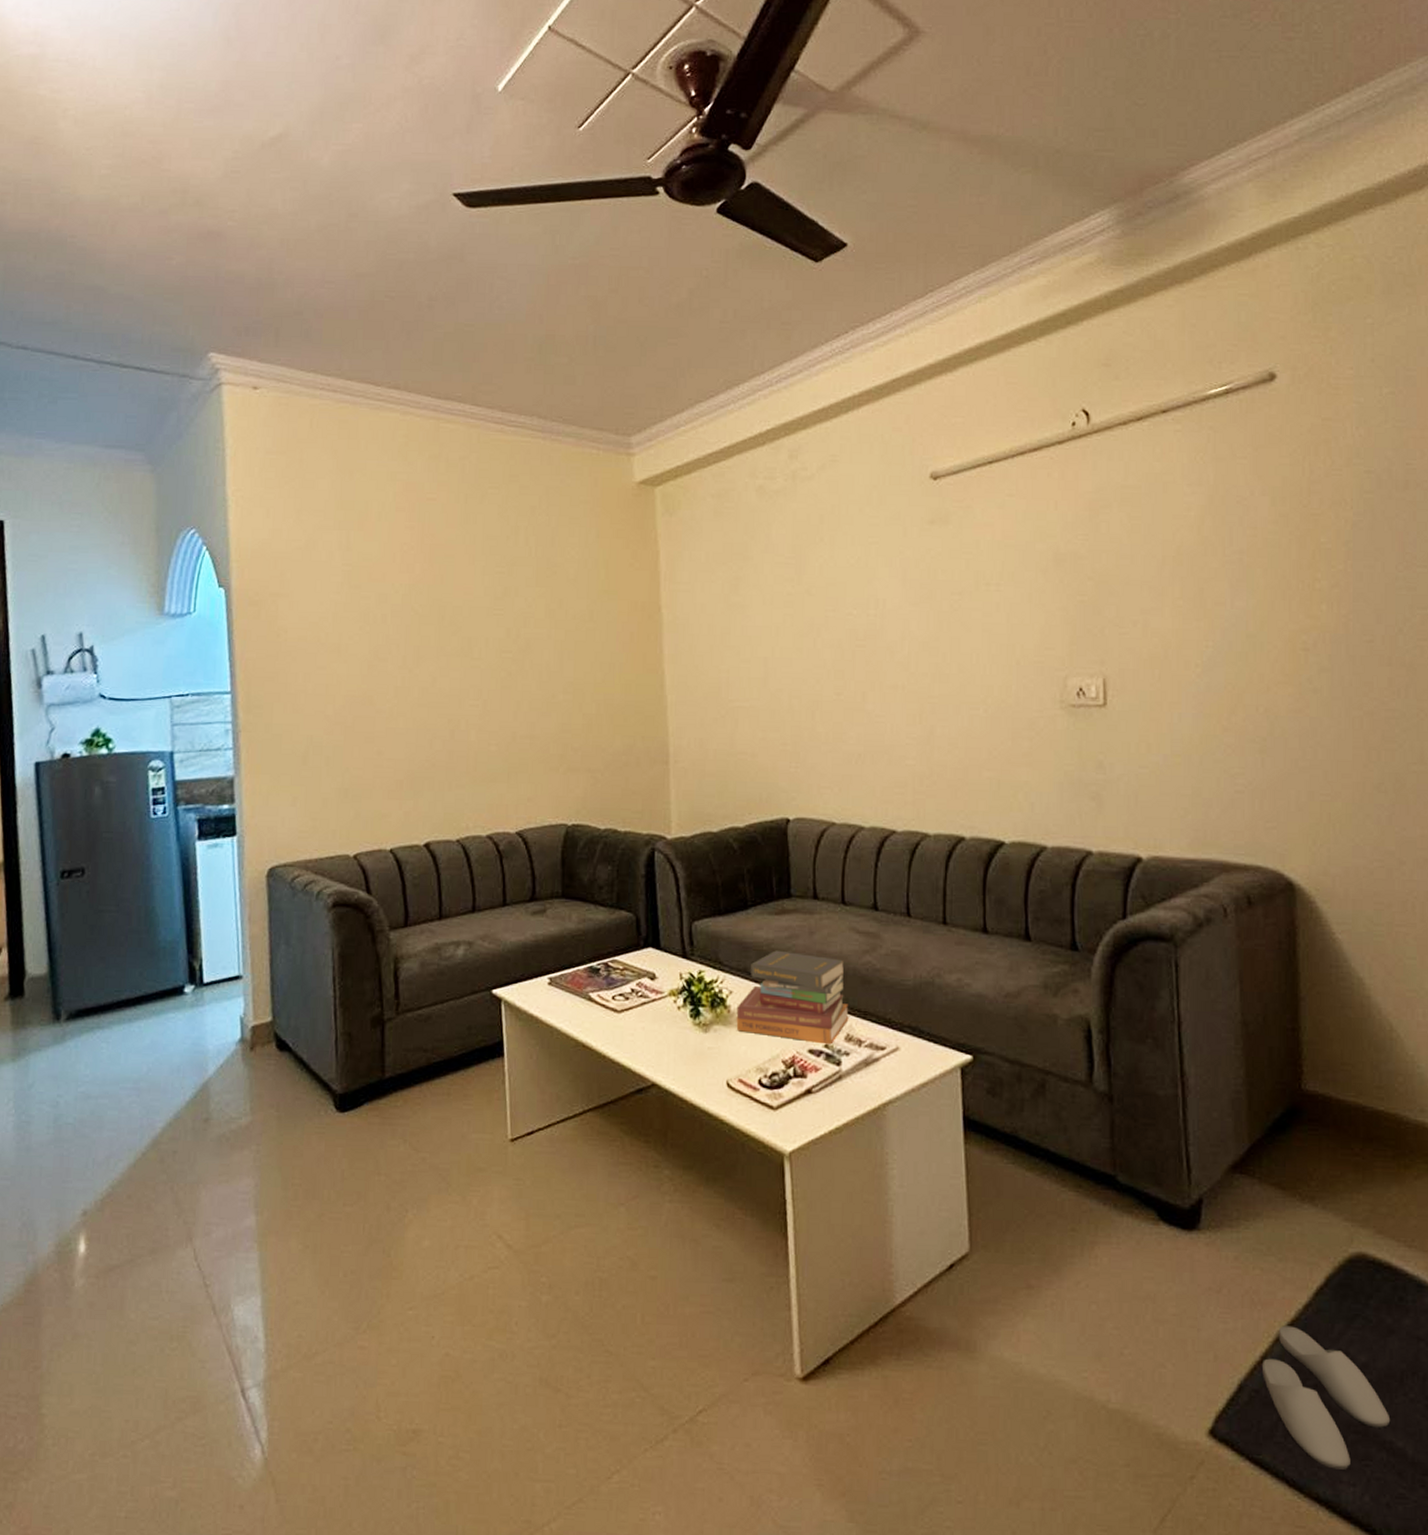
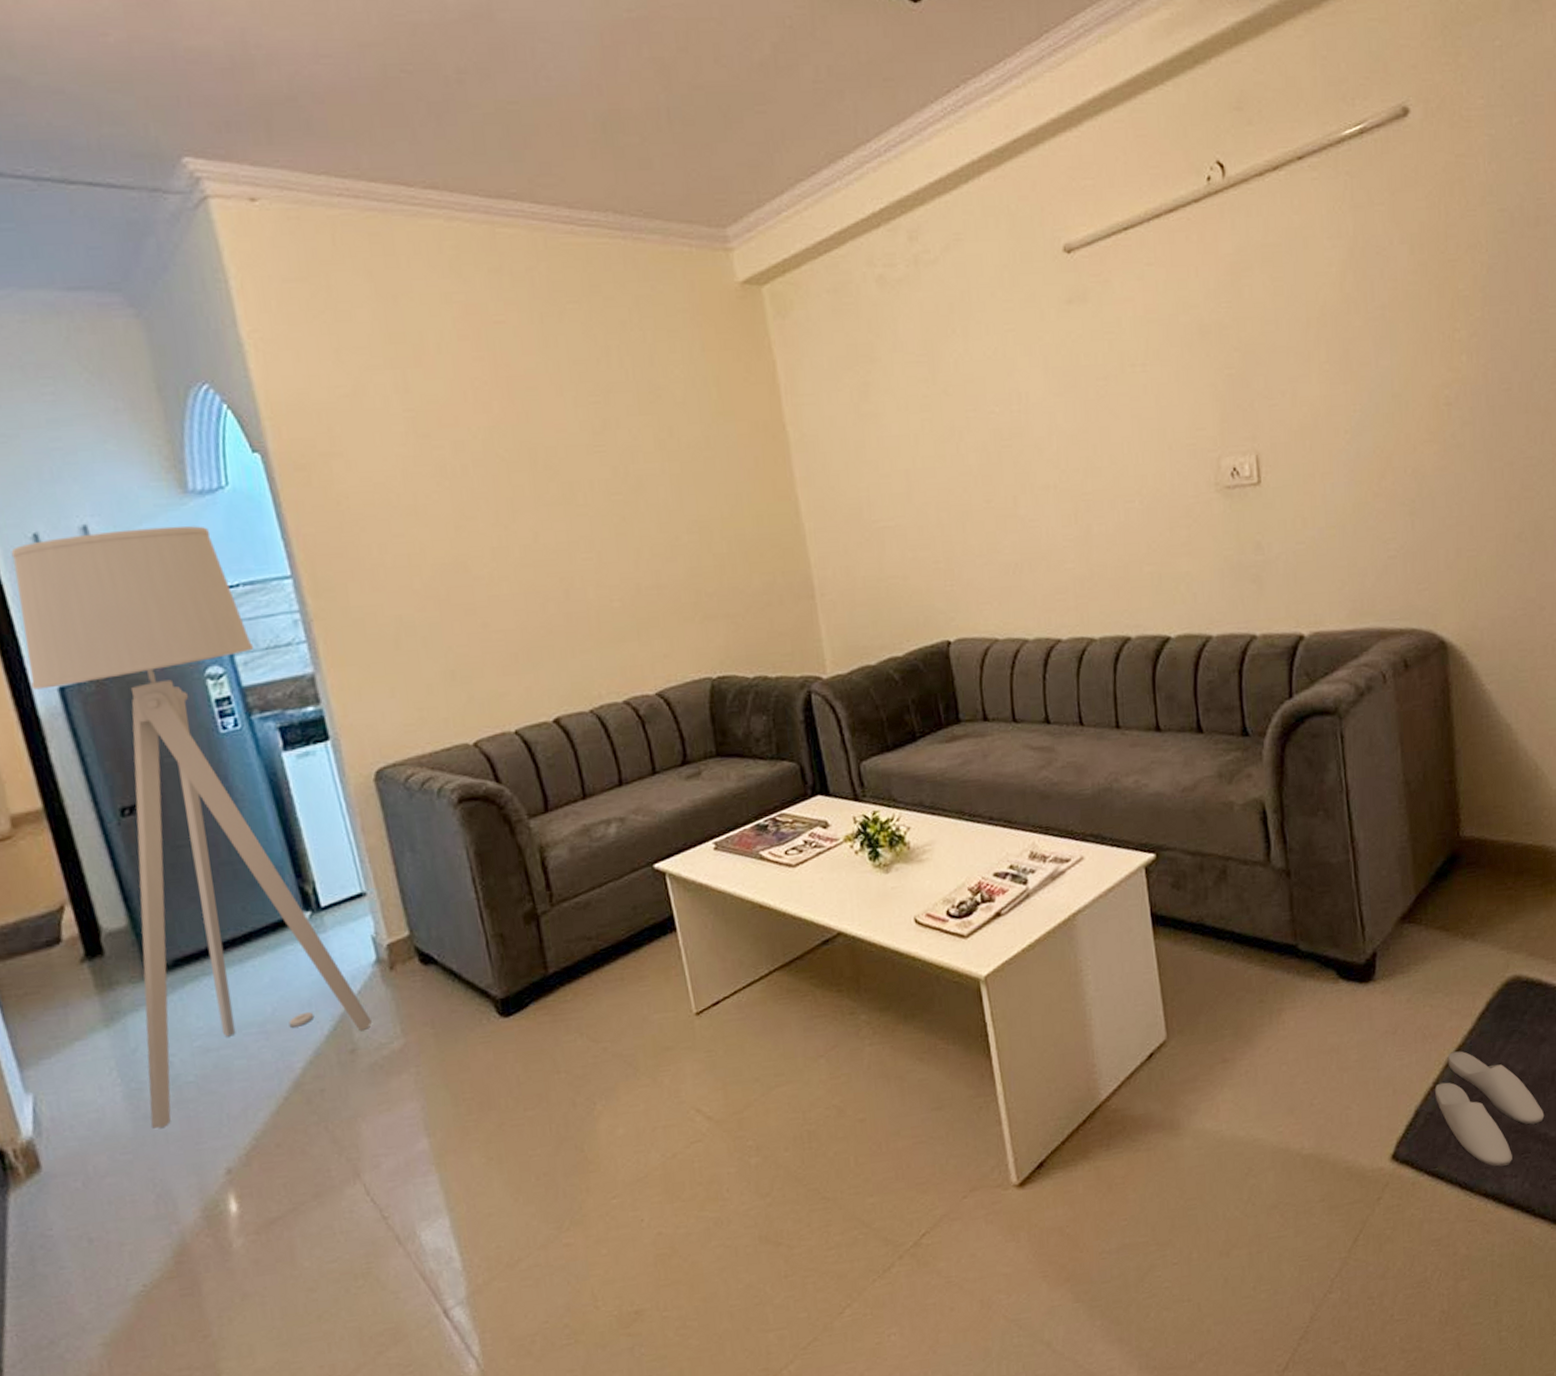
floor lamp: none [15,639,227,1161] -> present [11,526,372,1129]
books: present [736,950,849,1045] -> none [916,778,1031,867]

